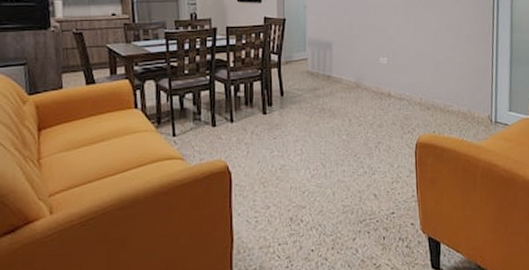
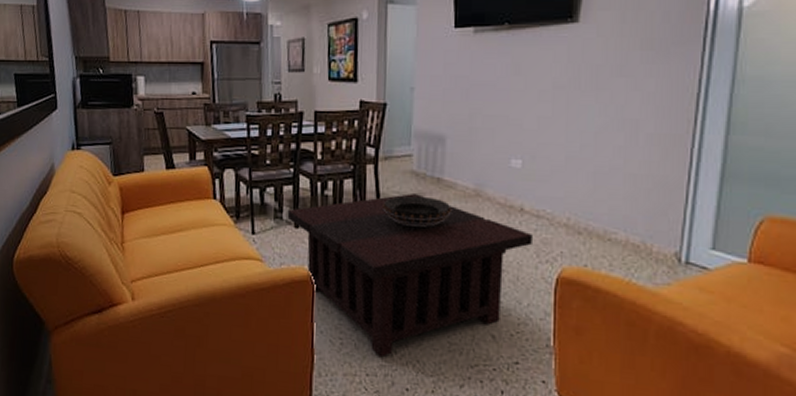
coffee table: none [205,89,398,228] -> present [287,193,532,358]
decorative bowl: none [286,91,339,116] -> present [382,195,452,227]

